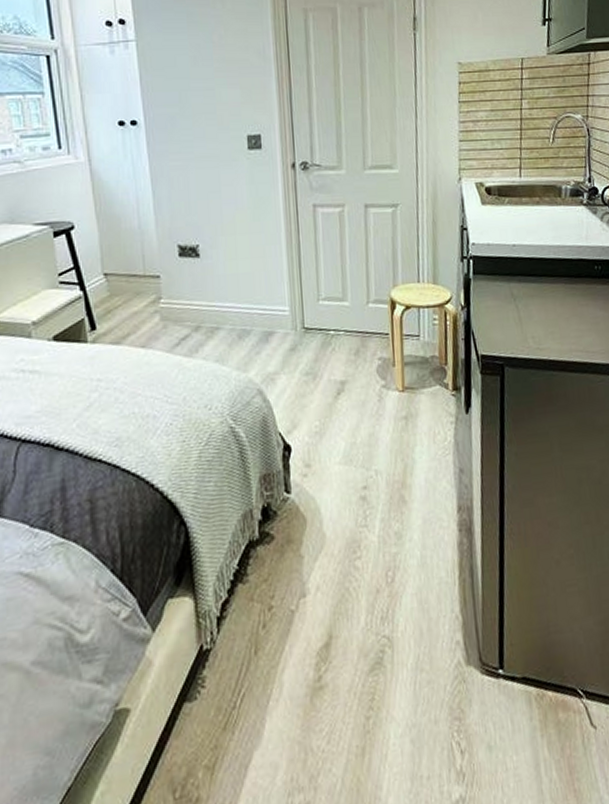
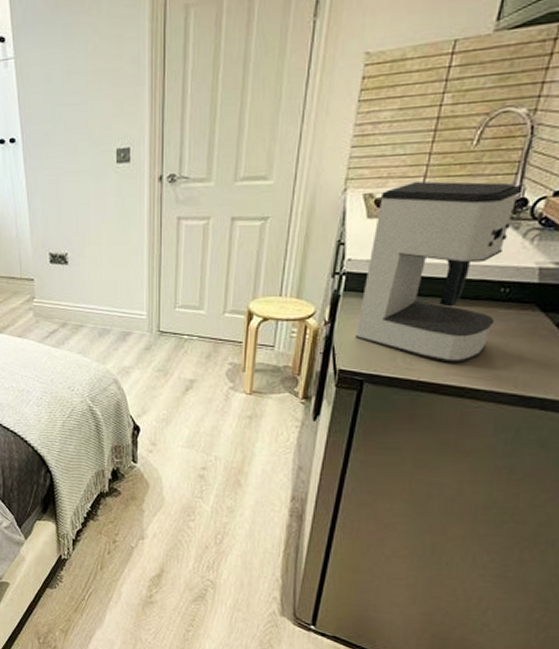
coffee maker: none [489,172,597,340] -> present [354,181,521,363]

